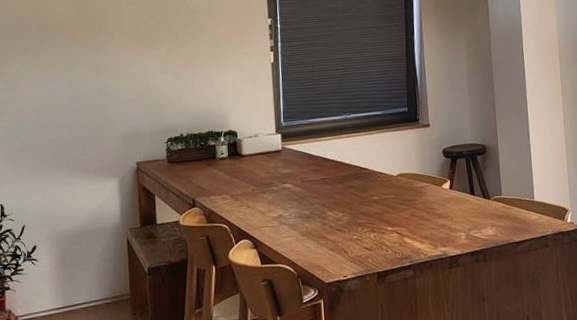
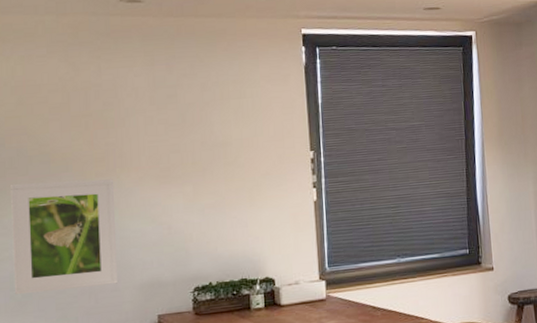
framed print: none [13,42,103,143] -> present [11,179,119,295]

